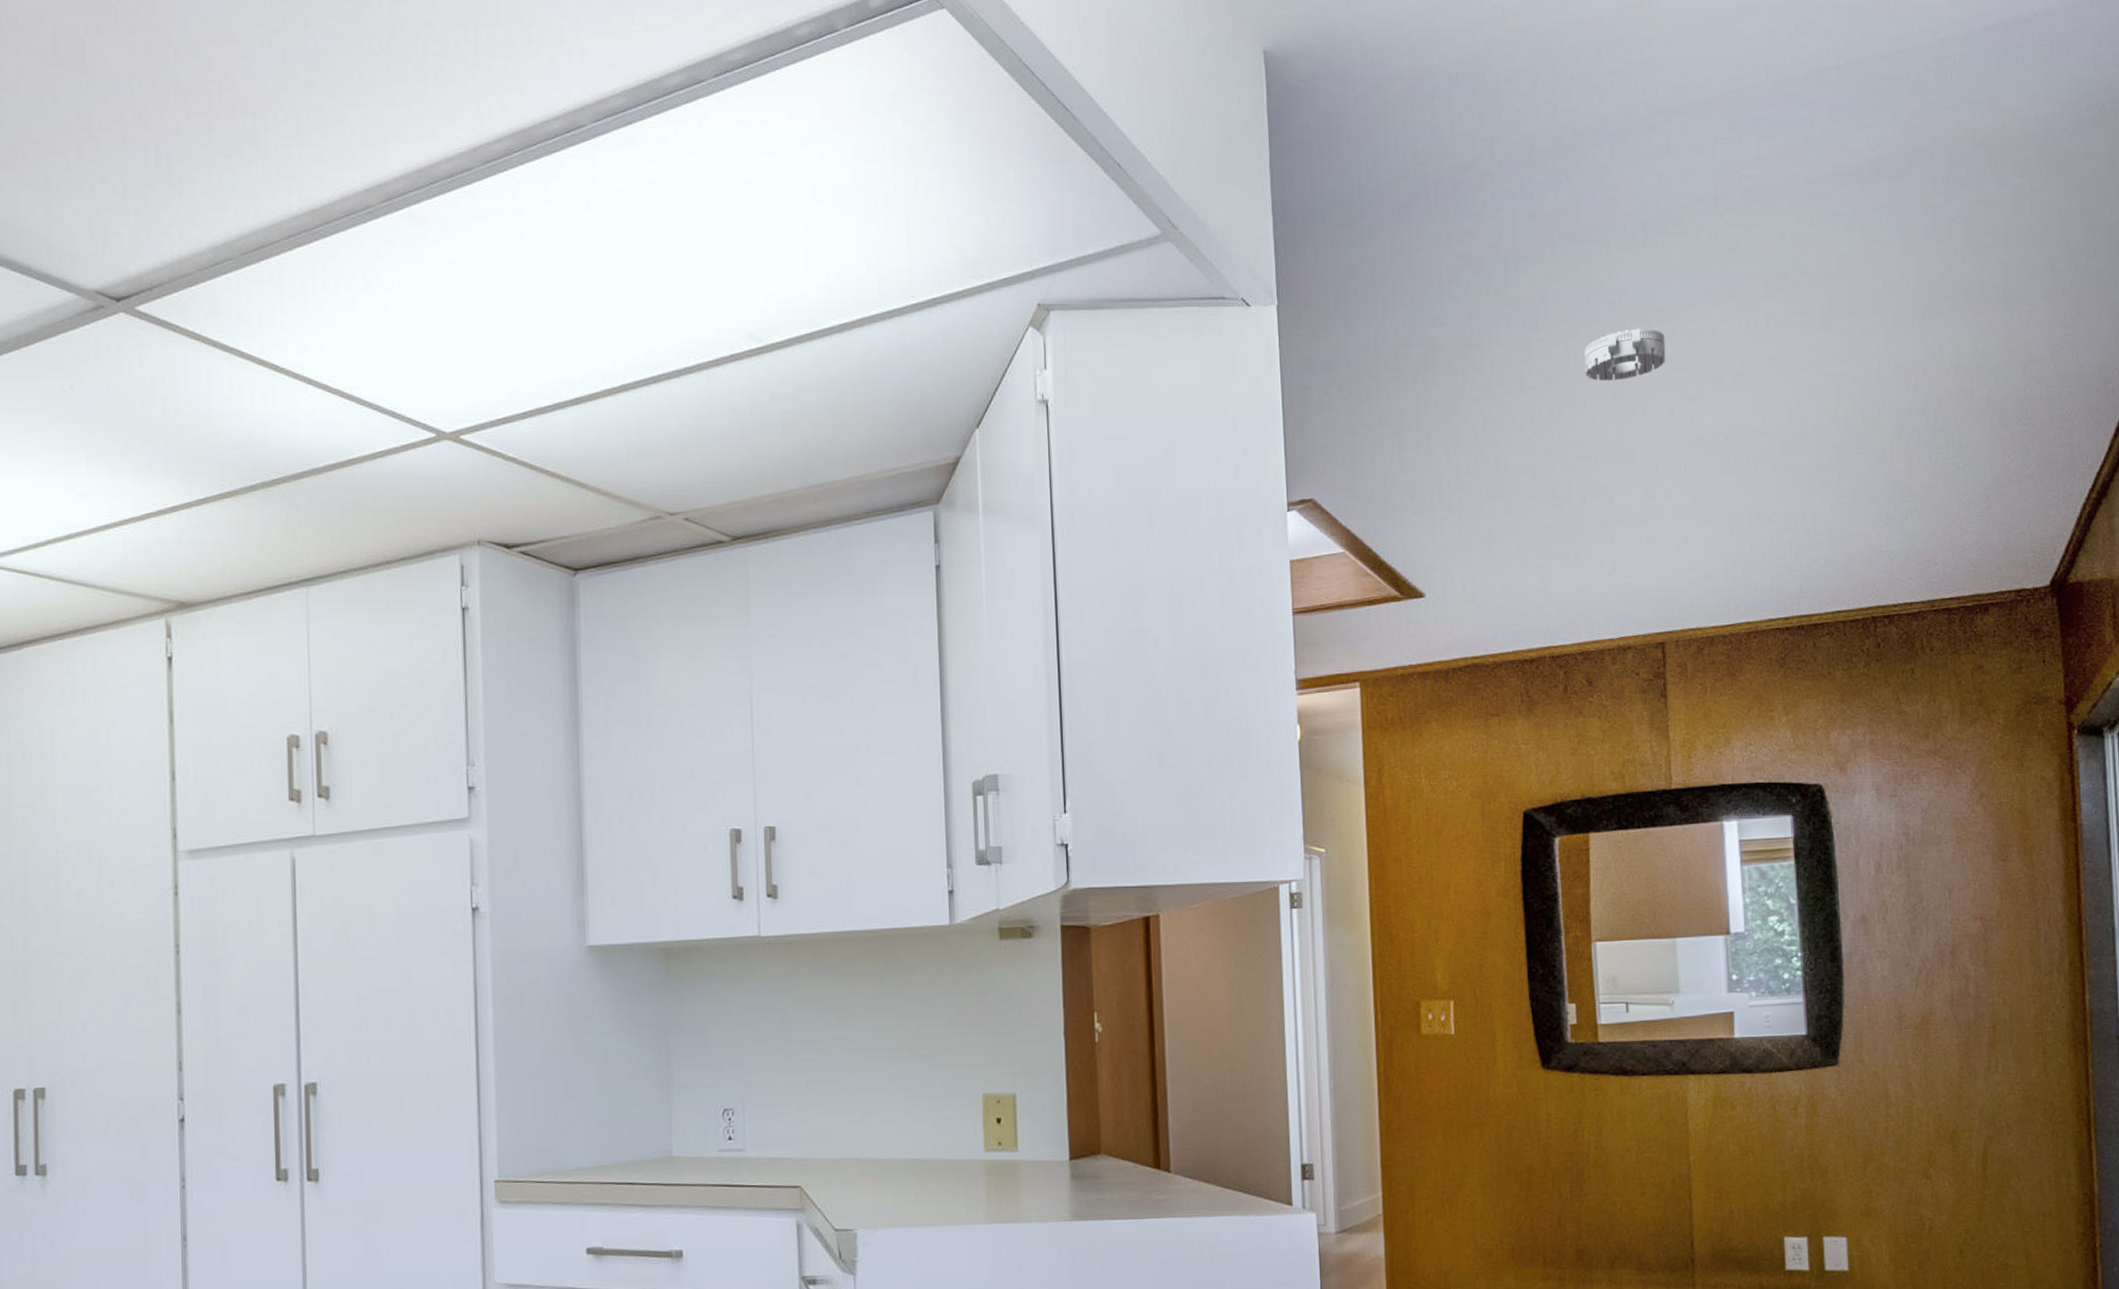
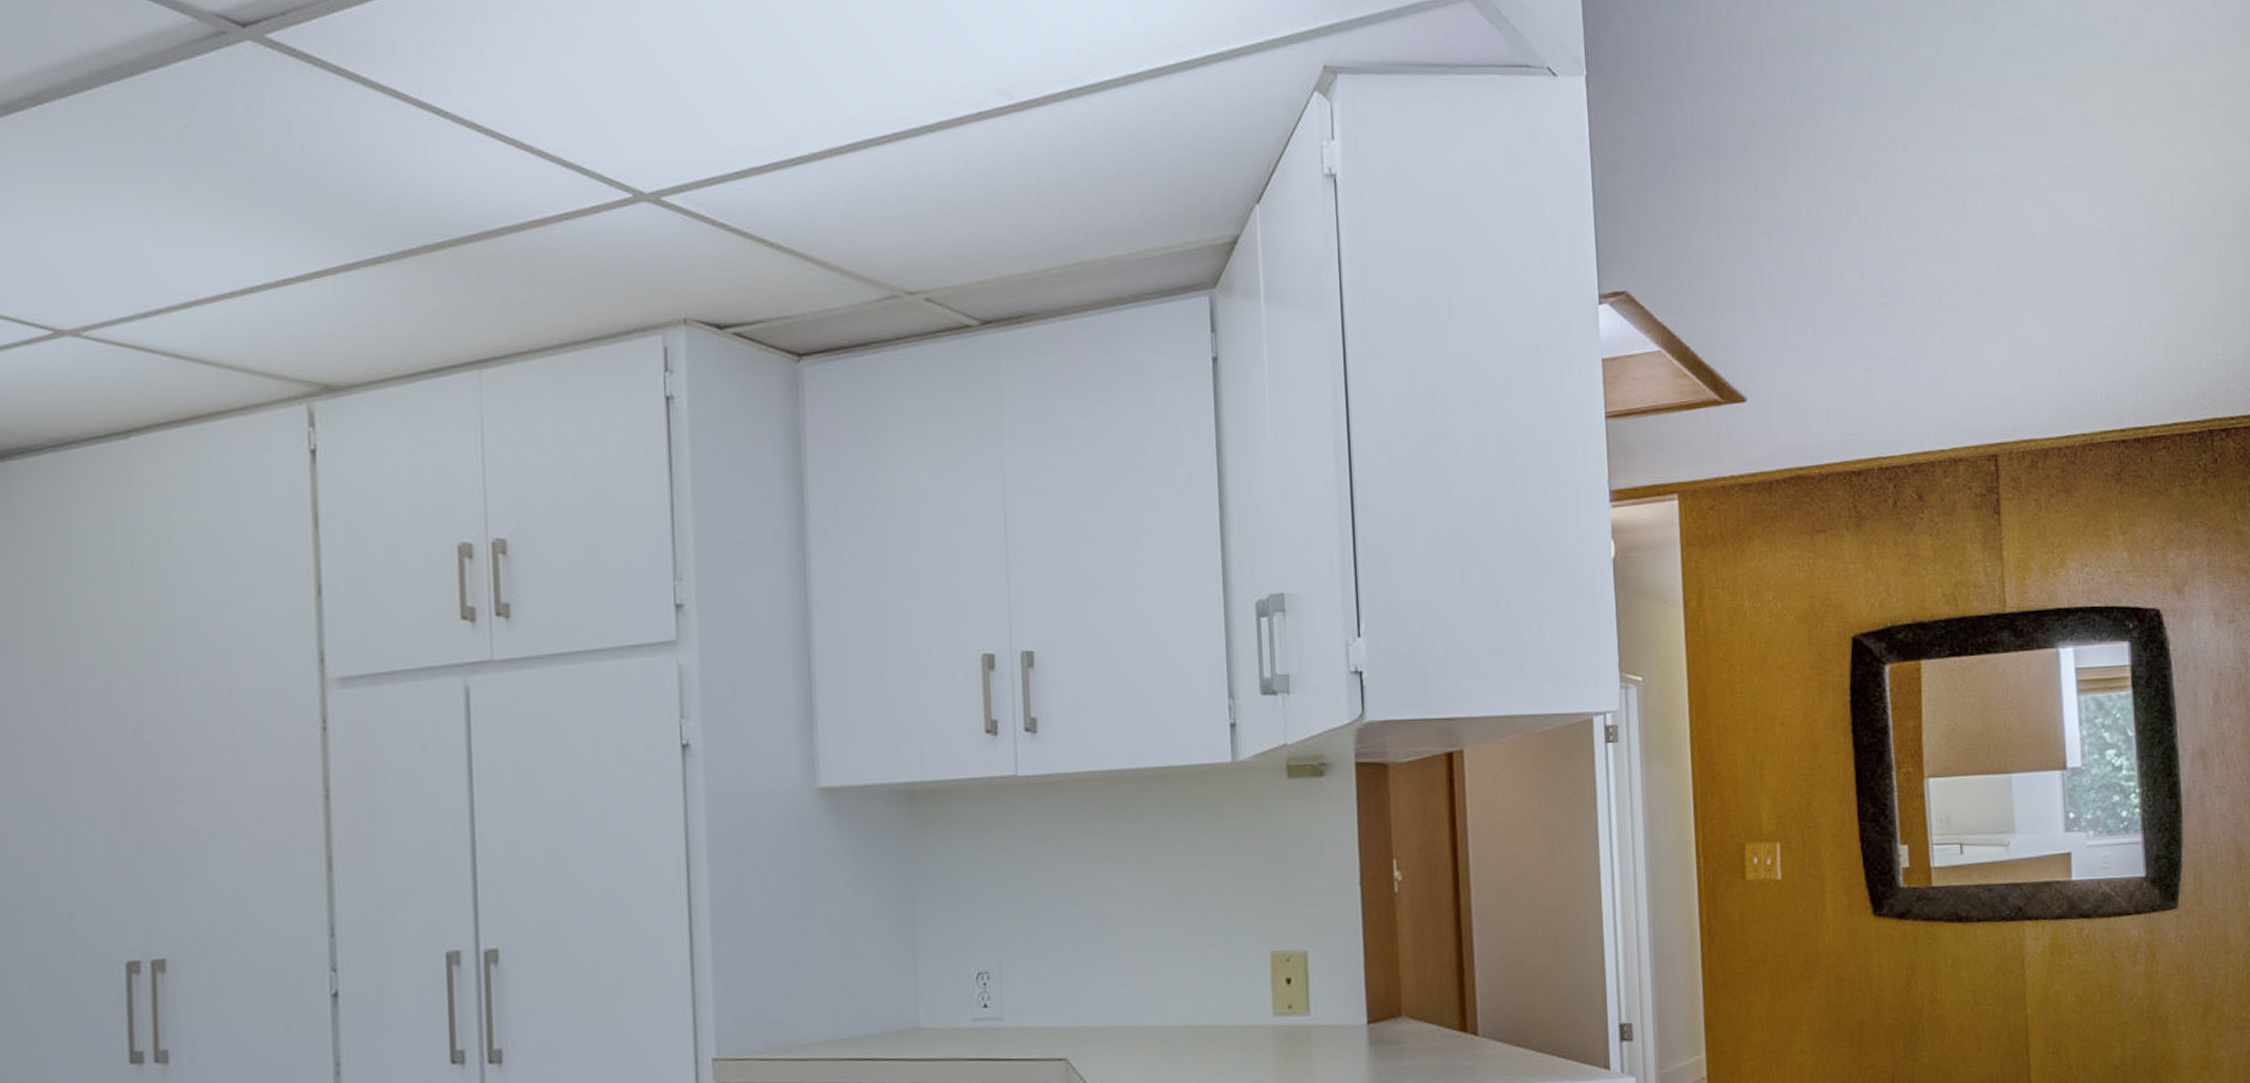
smoke detector: present [1584,328,1666,381] -> none [1912,114,1997,170]

